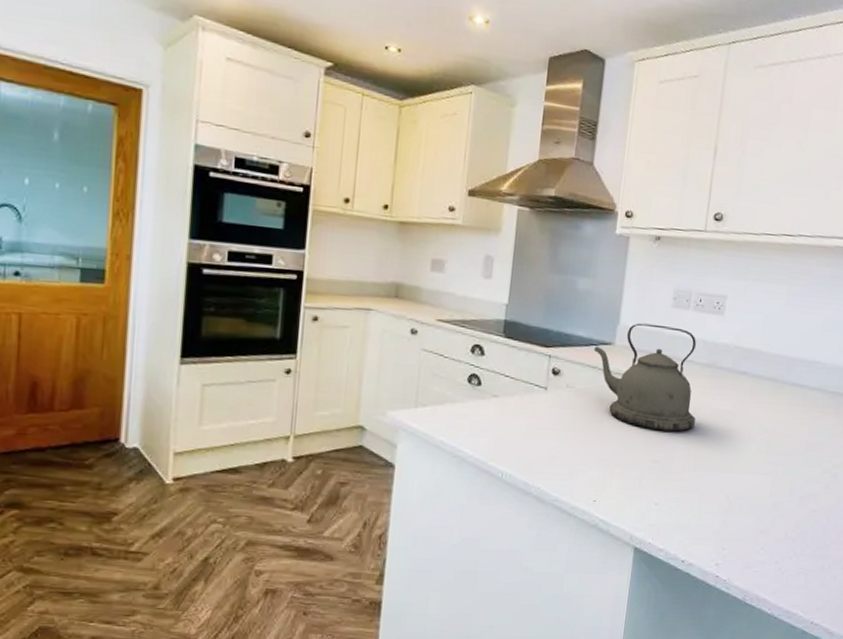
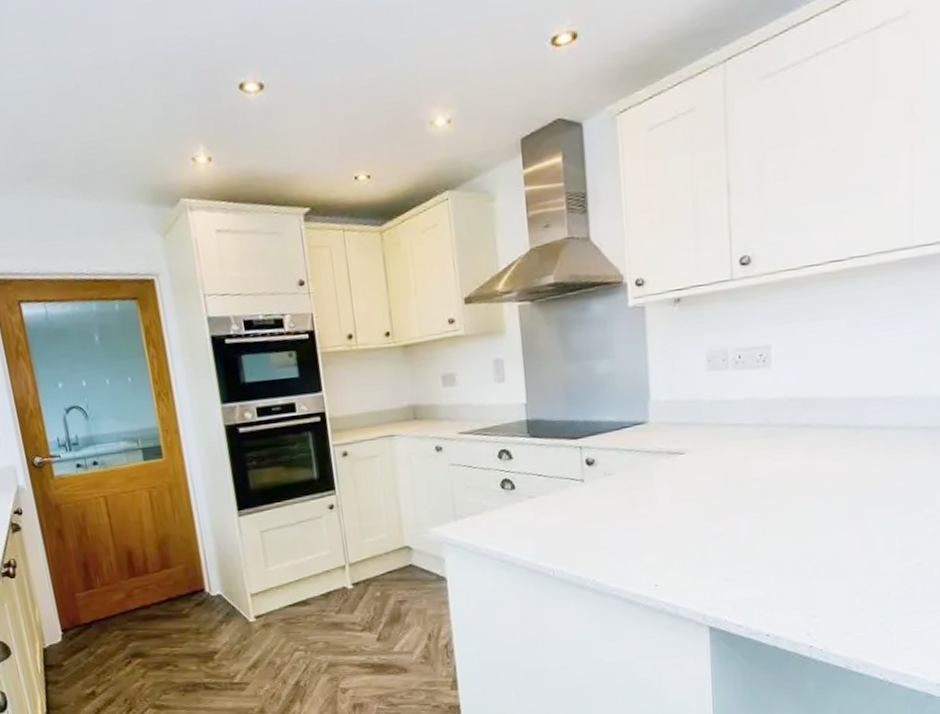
kettle: present [593,323,696,432] -> none [626,391,756,504]

